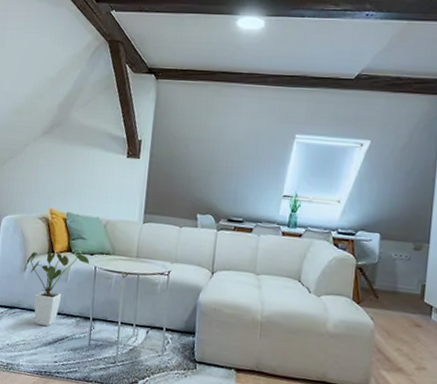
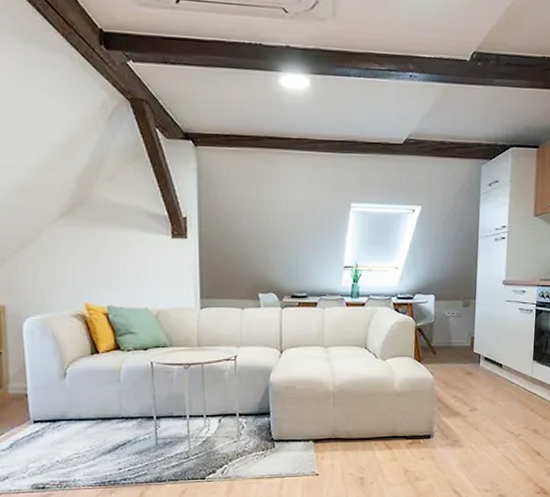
house plant: present [26,251,90,326] -> none [65,348,145,434]

